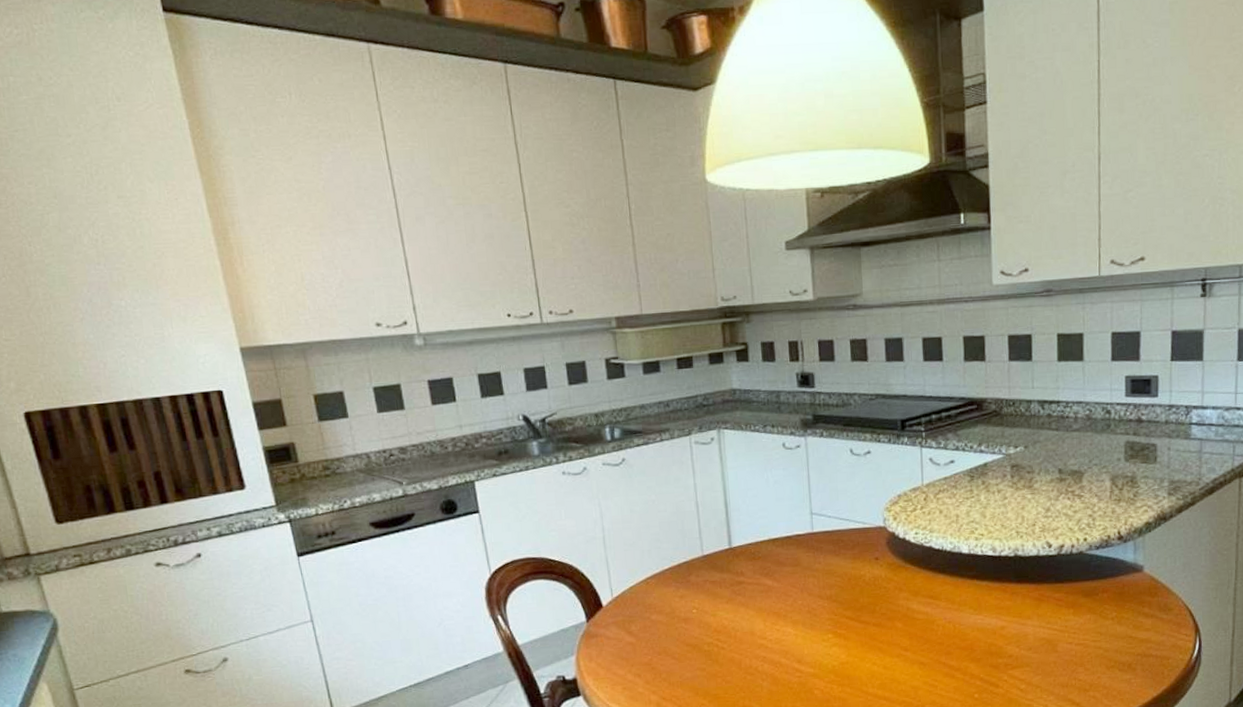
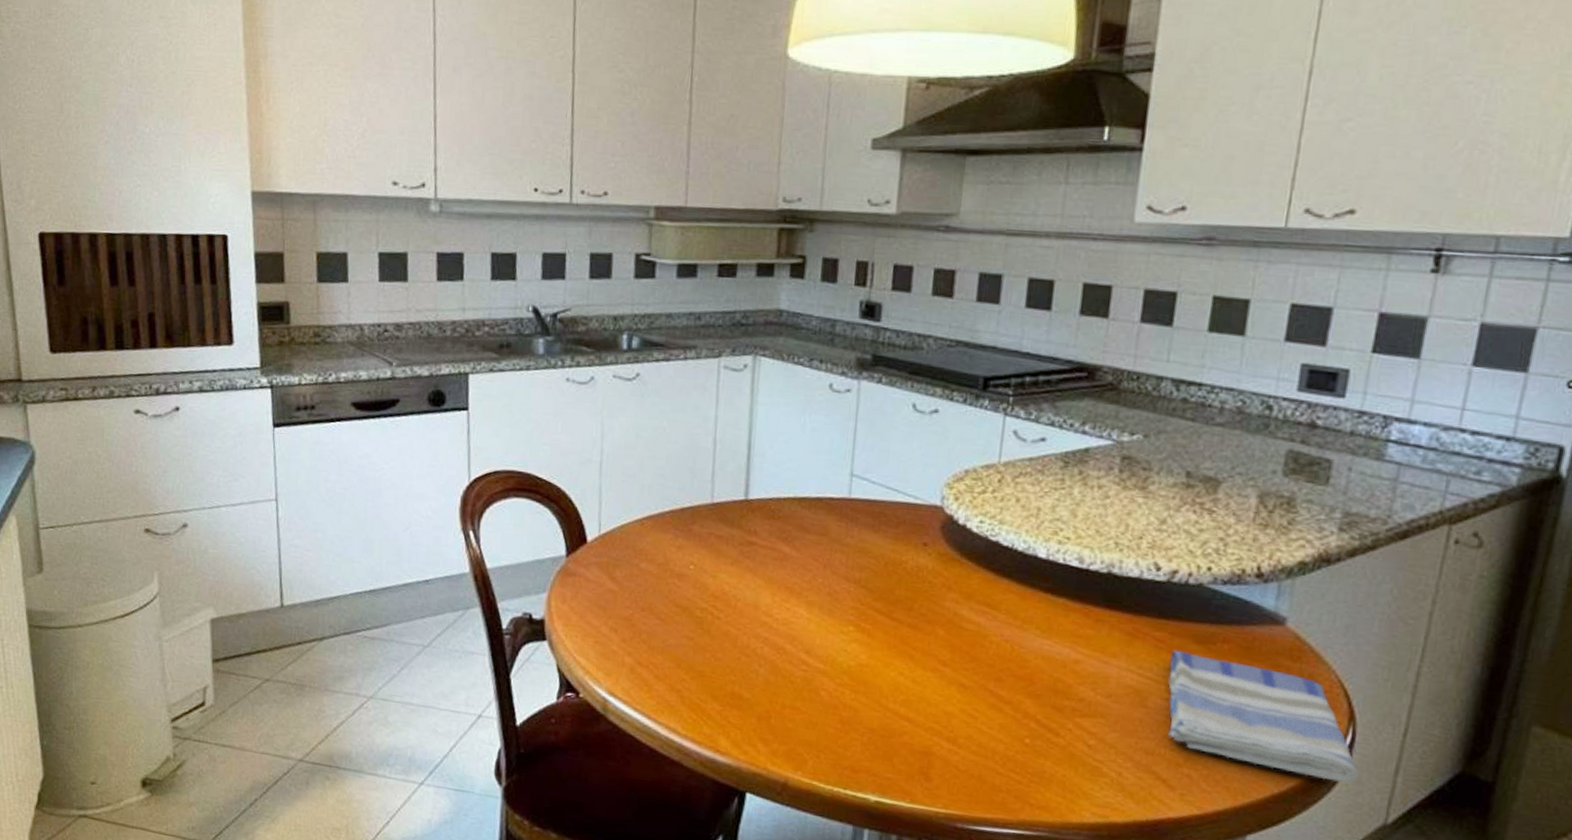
dish towel: none [1068,604,1207,679] -> present [1168,649,1358,783]

